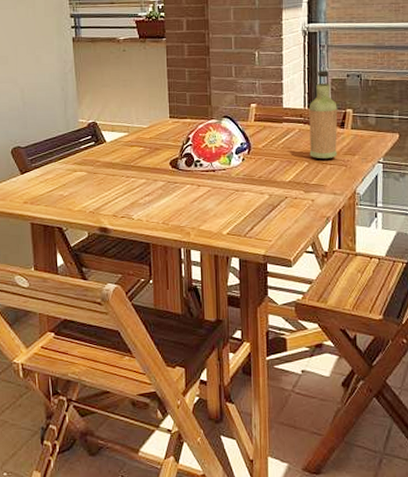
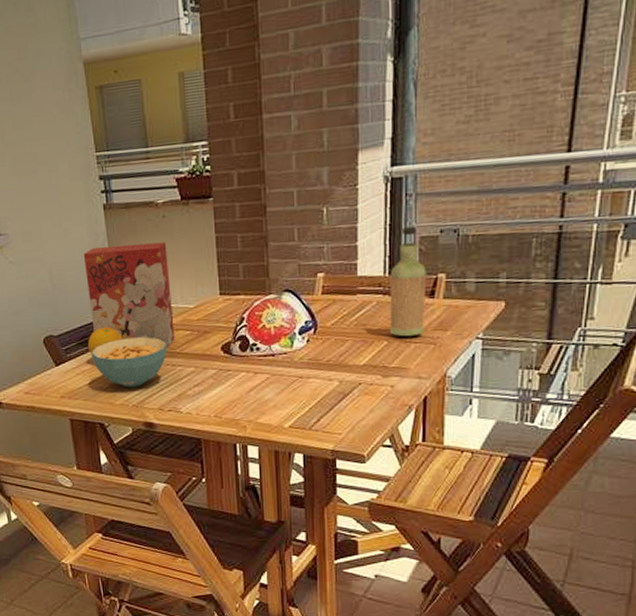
cereal box: none [52,71,130,161] -> present [83,242,175,348]
fruit: none [52,140,84,164] -> present [88,326,123,354]
cereal bowl: none [53,151,123,196] -> present [90,337,168,388]

